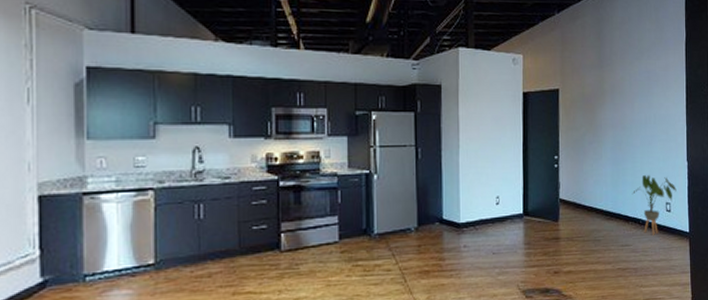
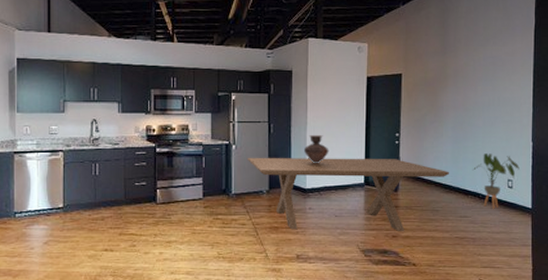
dining table: none [391,184,609,273] -> present [247,157,449,231]
vessel: none [456,160,485,194] -> present [303,135,329,164]

